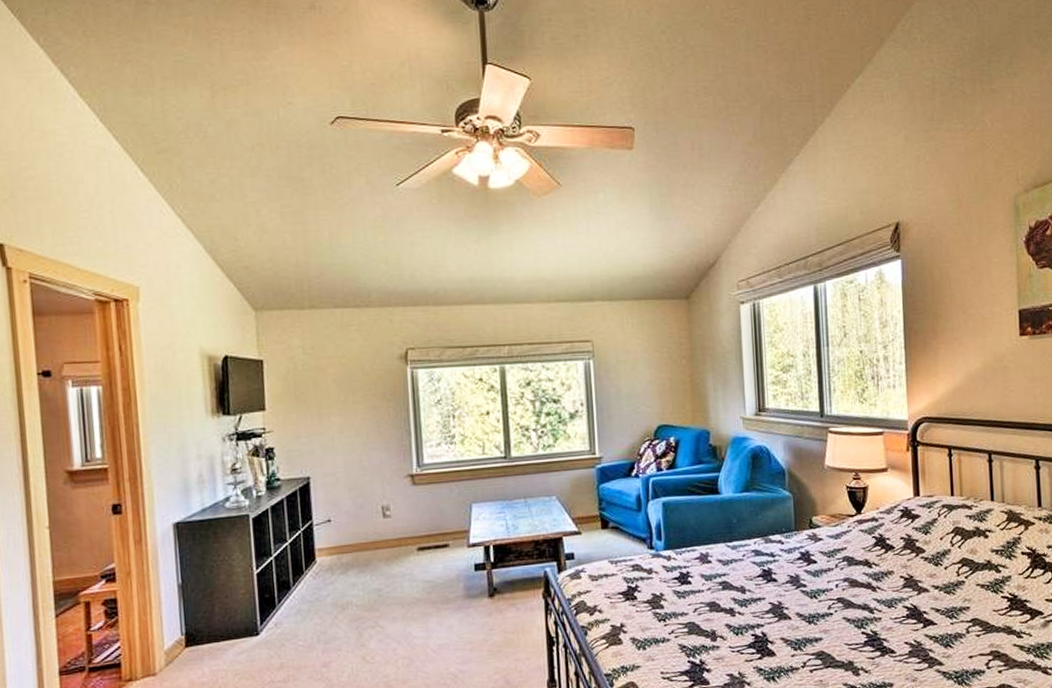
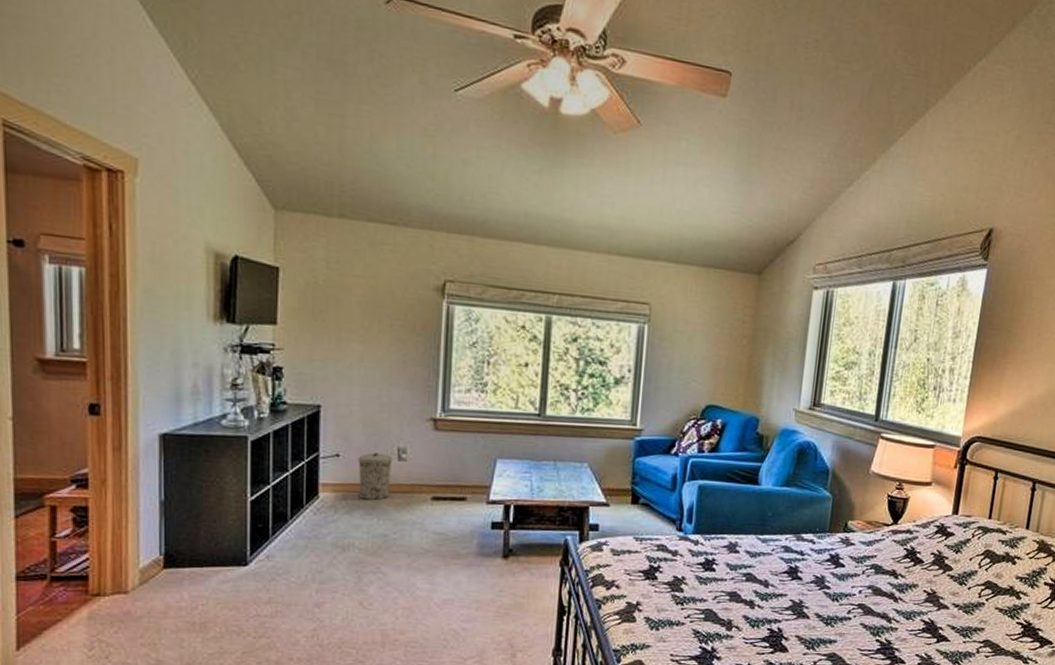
trash can: none [347,513,379,558] -> present [358,452,393,500]

